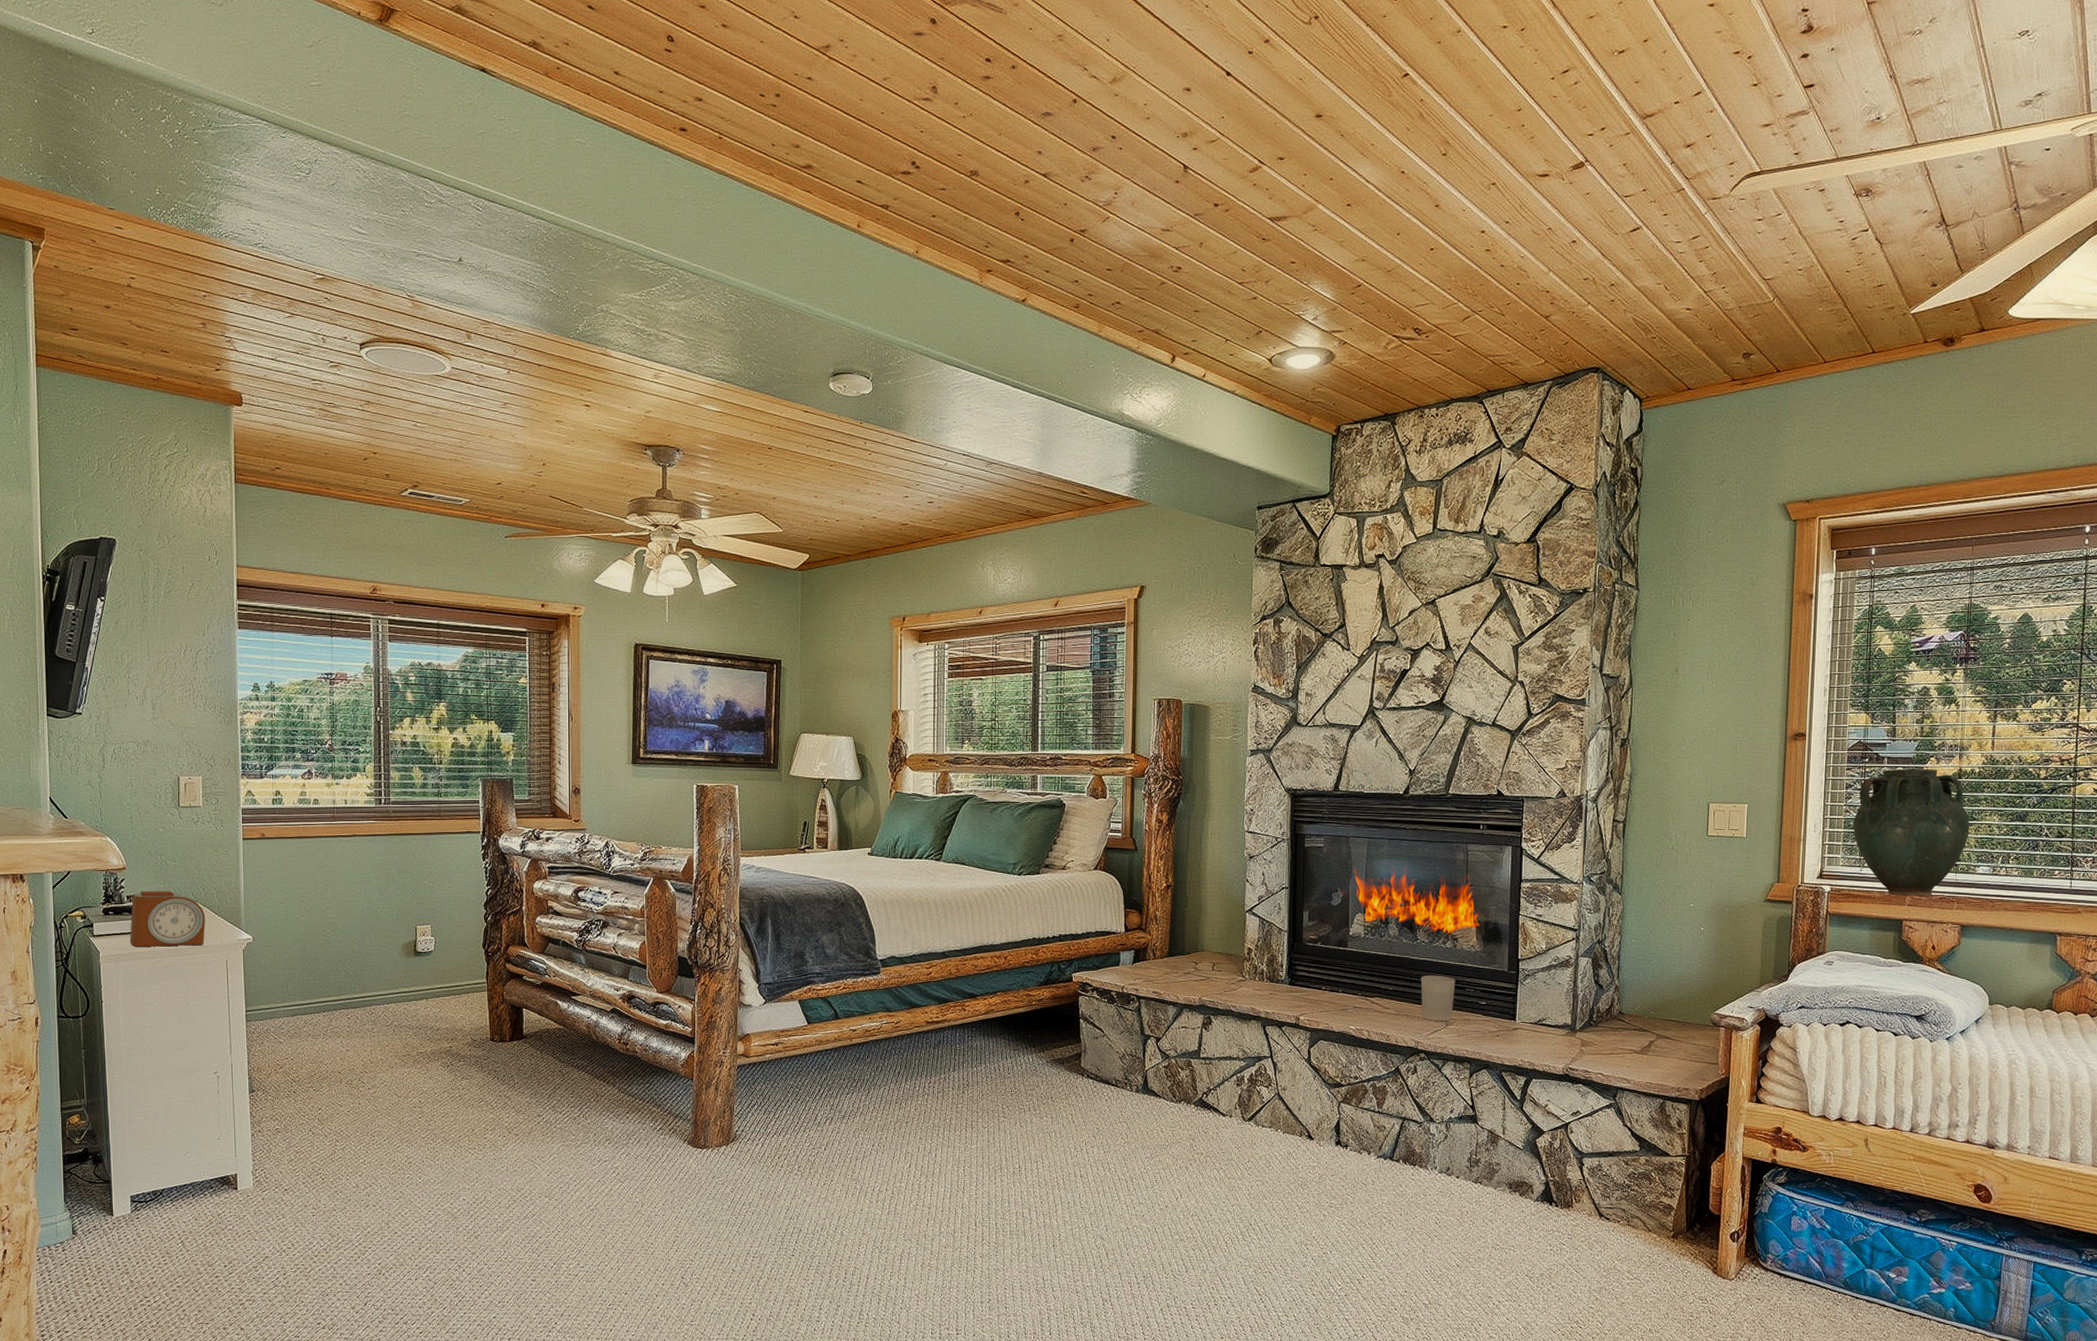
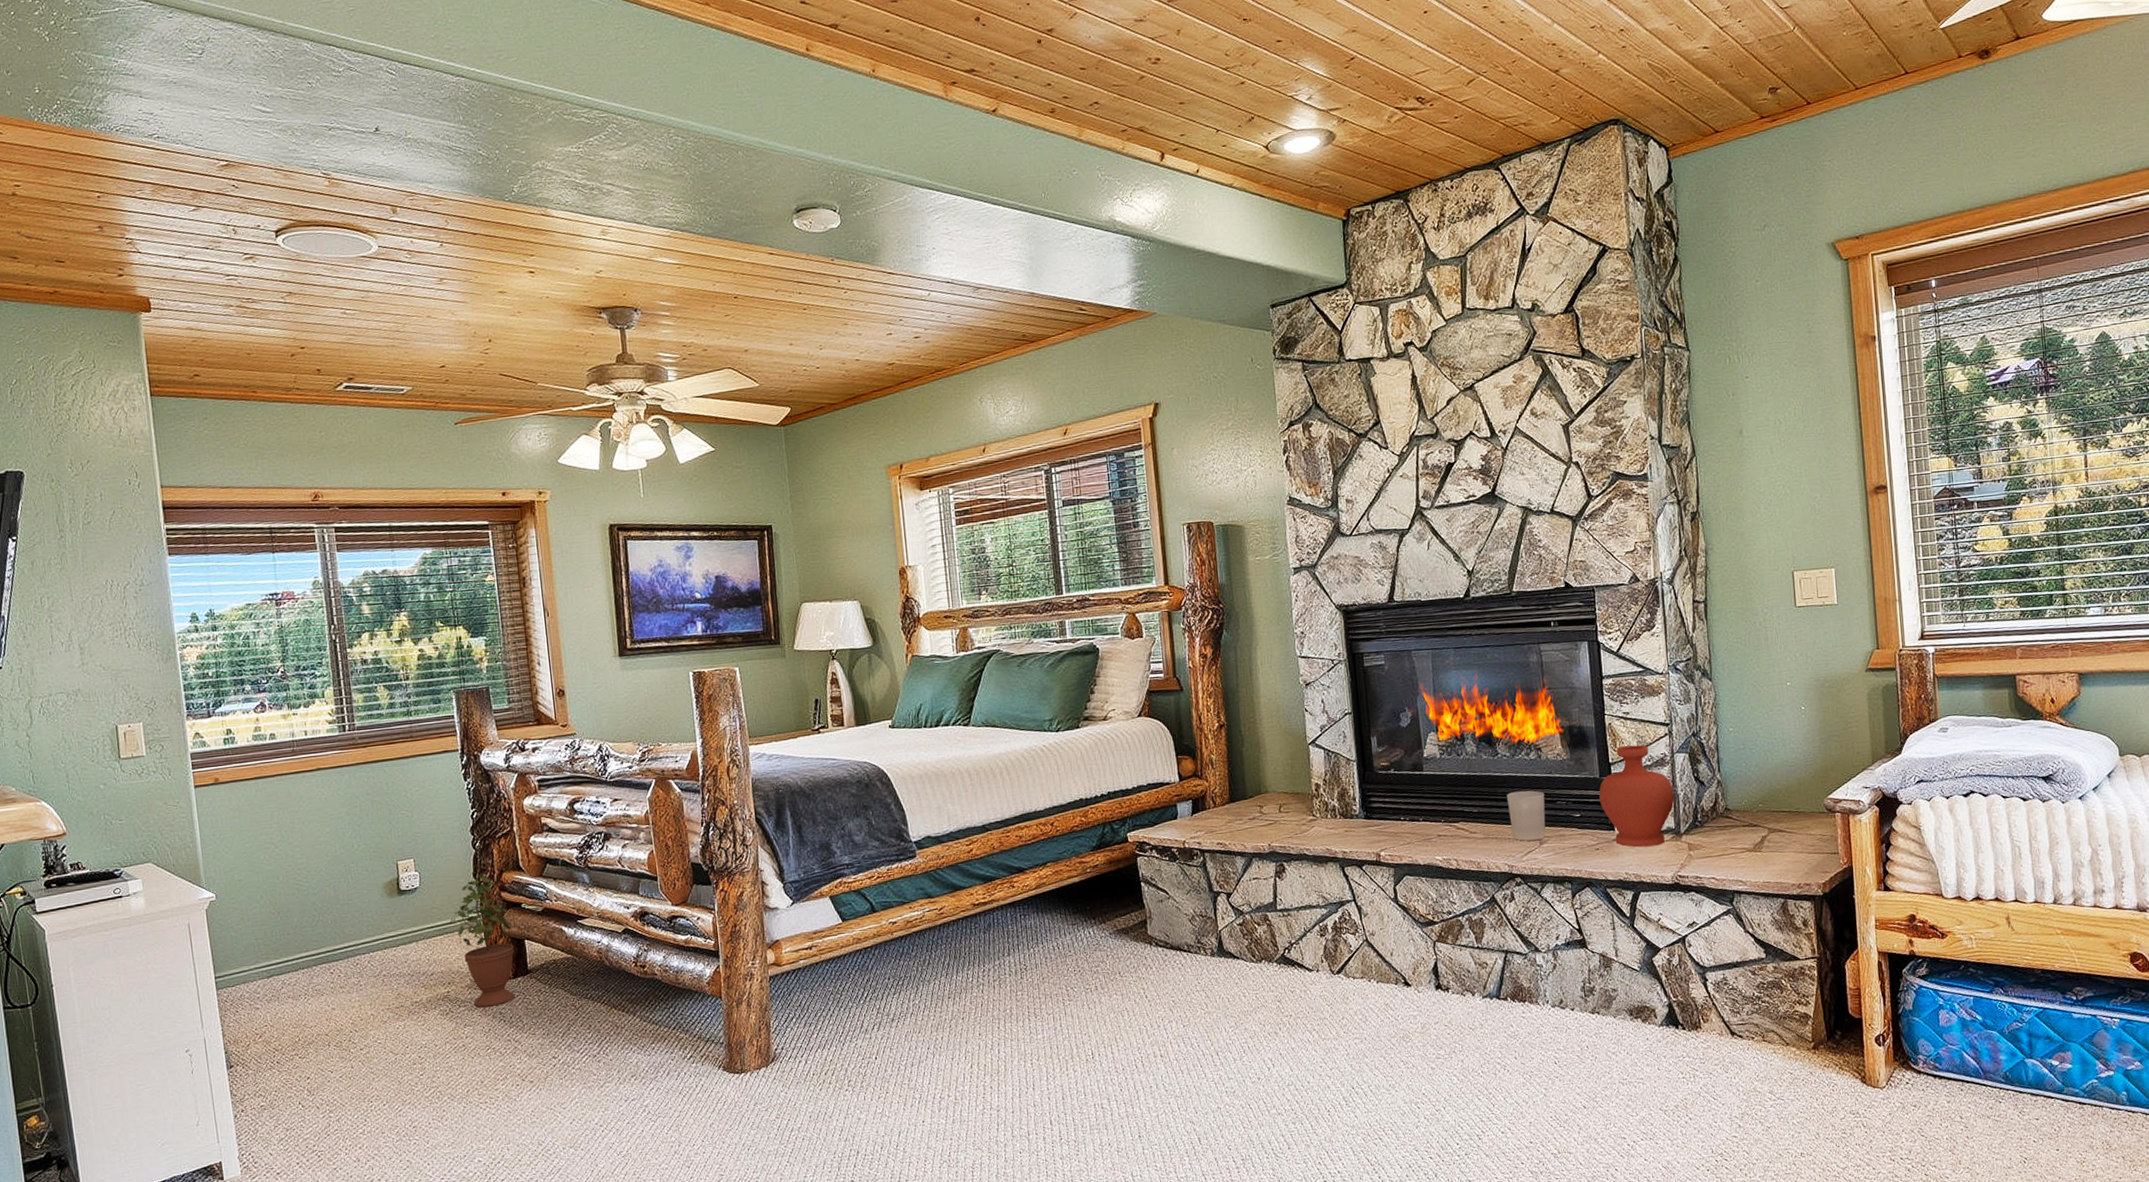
alarm clock: present [129,890,206,947] -> none [76,853,162,920]
potted plant: none [457,943,513,1064] -> present [449,872,516,1008]
decorative vase: none [1505,945,1574,1039] -> present [1599,744,1674,848]
vase: present [1852,768,1970,897] -> none [1949,508,2075,650]

